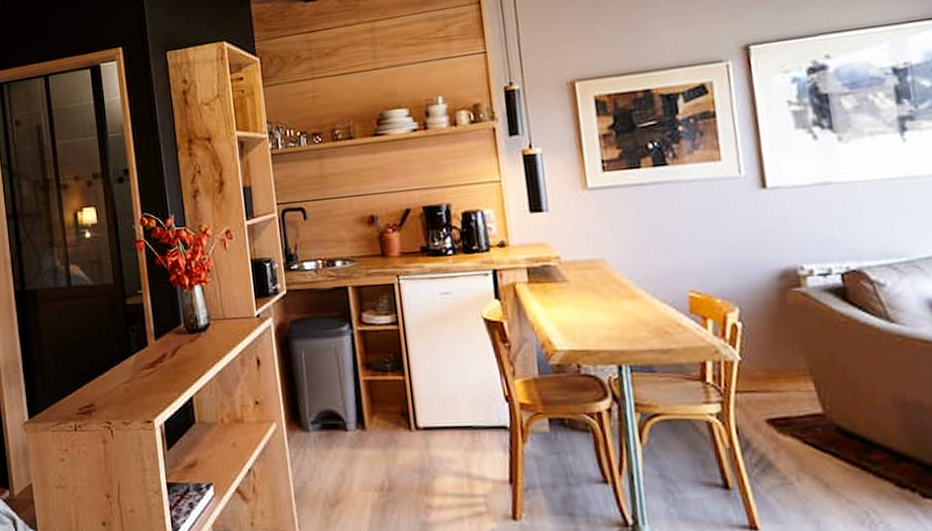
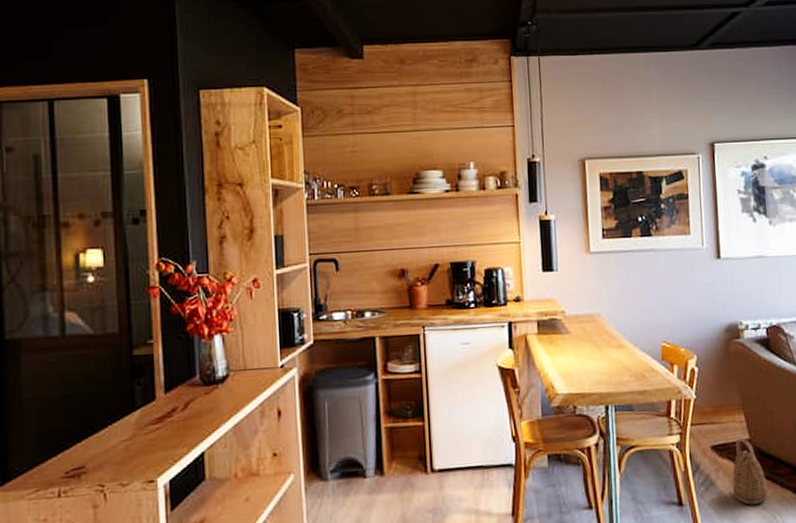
basket: none [799,411,856,496] -> present [732,437,768,505]

